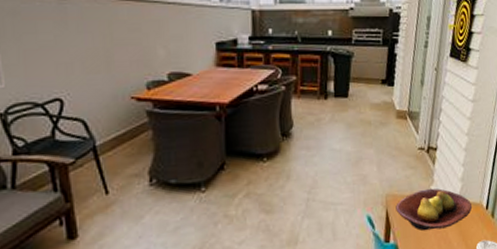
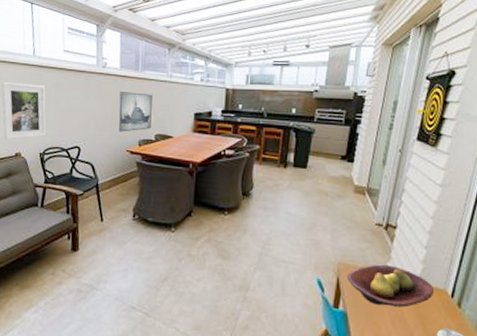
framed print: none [112,18,161,74] -> present [118,90,153,132]

